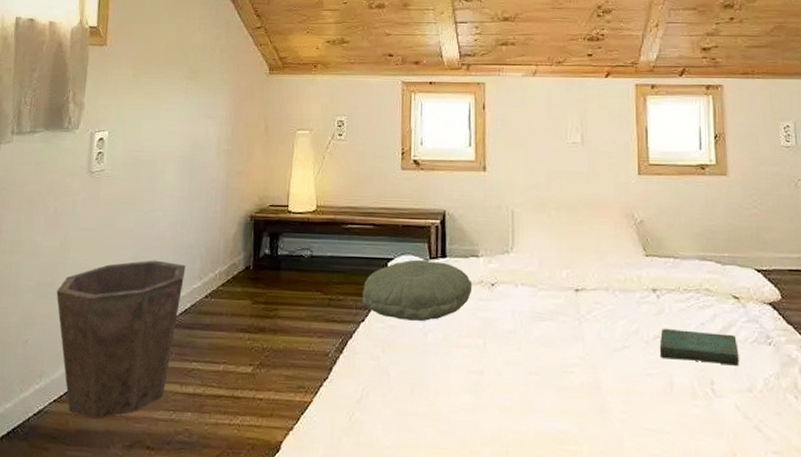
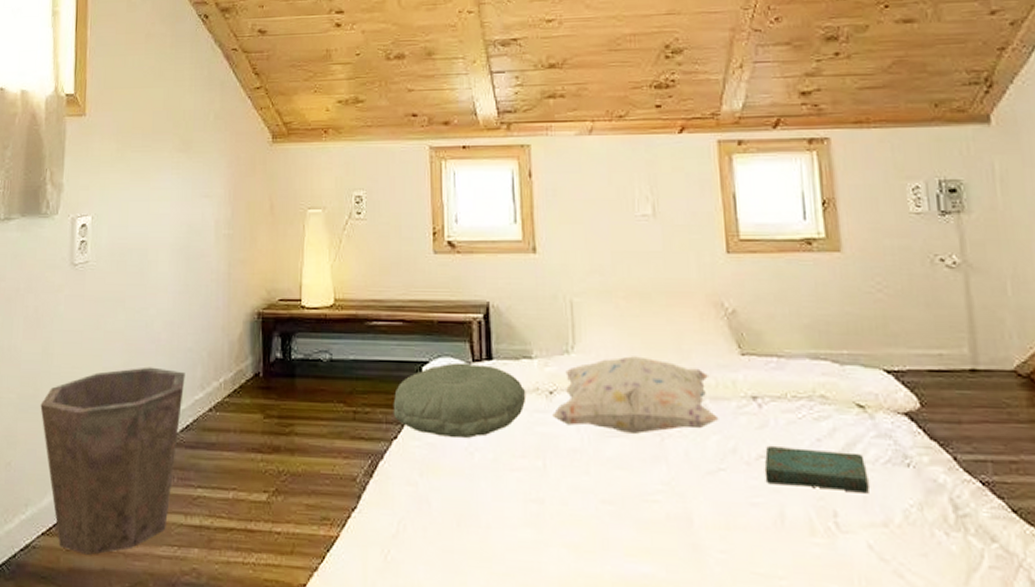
decorative pillow: none [493,256,626,318] -> present [552,356,719,434]

